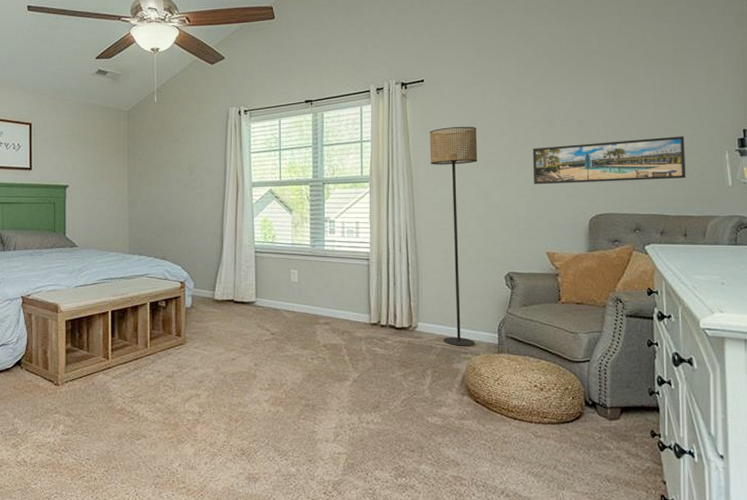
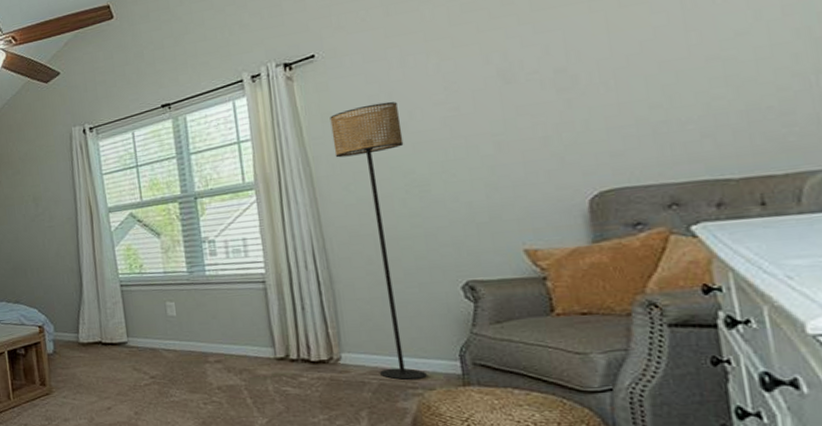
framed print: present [532,136,686,185] -> none [485,63,753,164]

